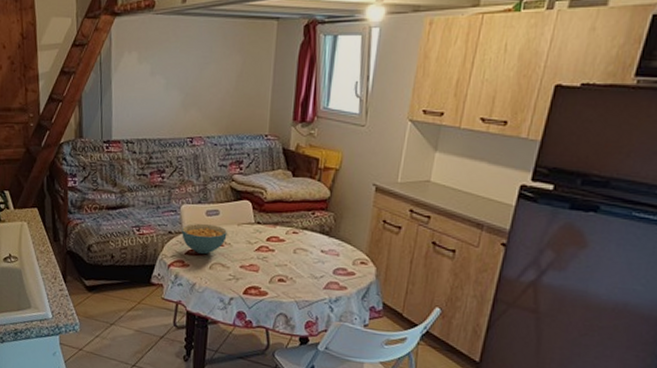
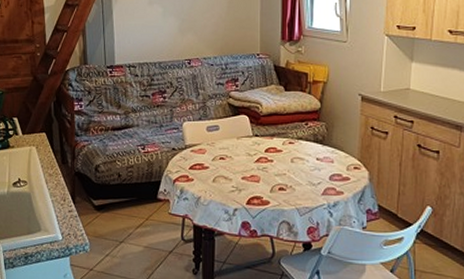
cereal bowl: present [182,223,227,254] -> none [185,139,228,168]

